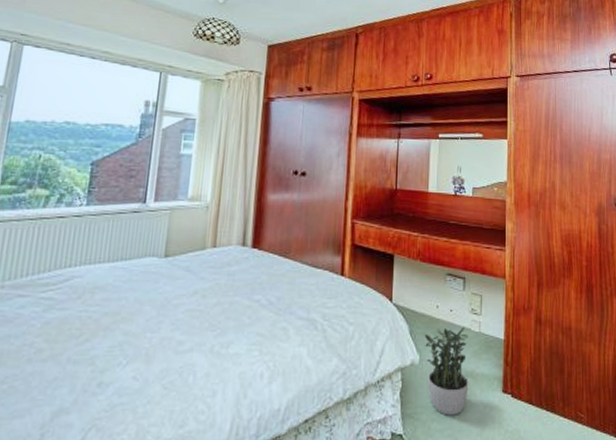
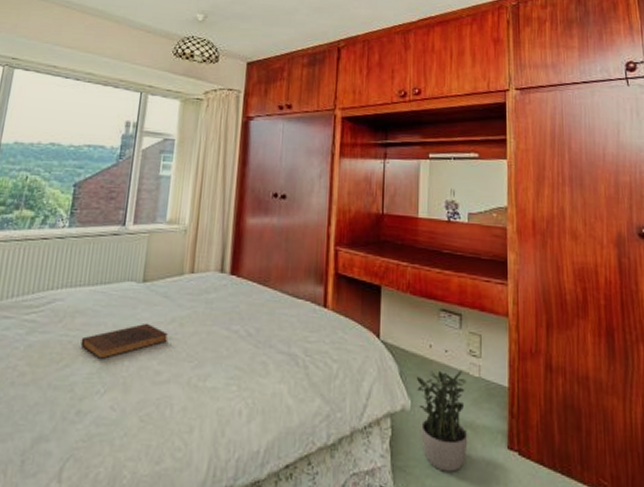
book: none [101,296,190,332] -> present [80,323,168,359]

